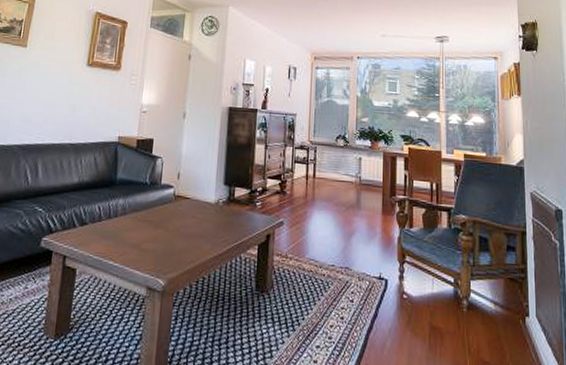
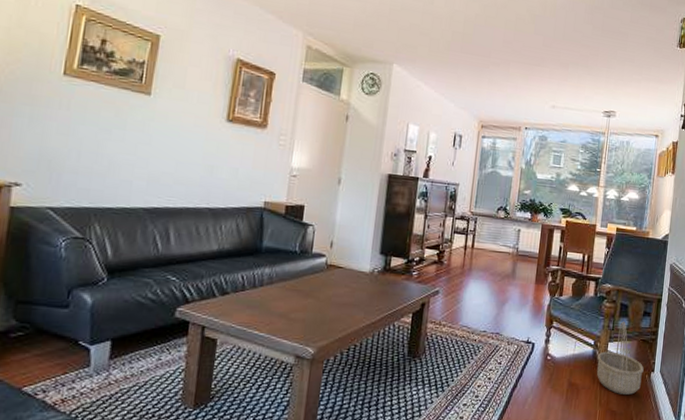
basket: none [459,256,516,343] -> present [596,321,644,395]

